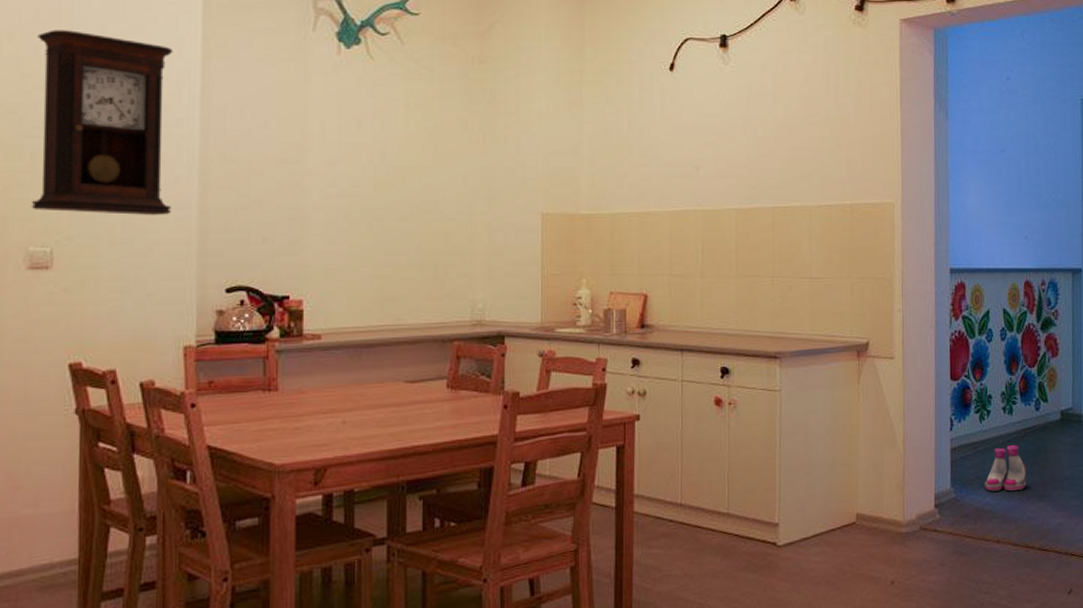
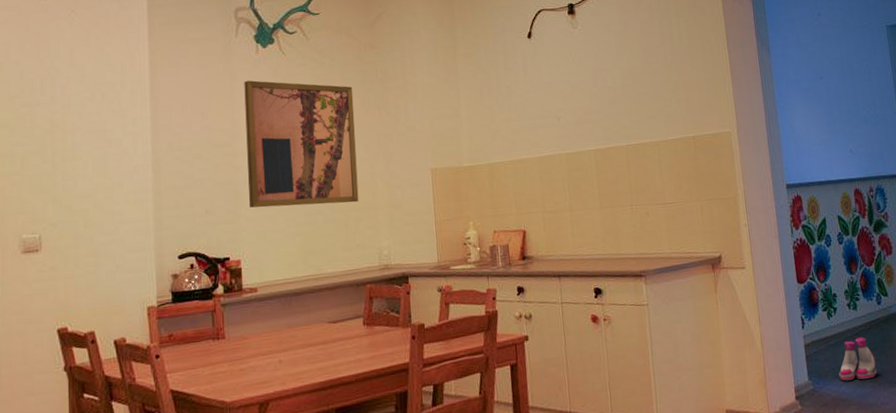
pendulum clock: present [31,30,174,216] -> none [22,56,133,205]
wall art: none [317,85,454,244] -> present [244,80,359,208]

